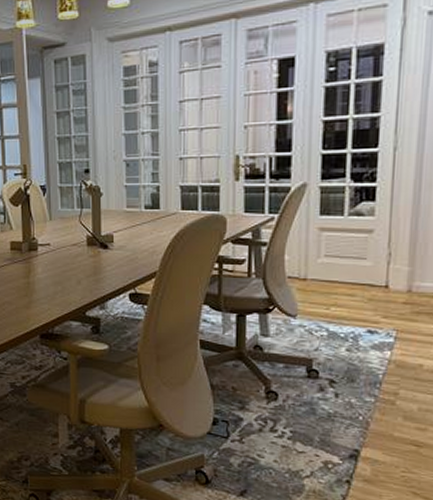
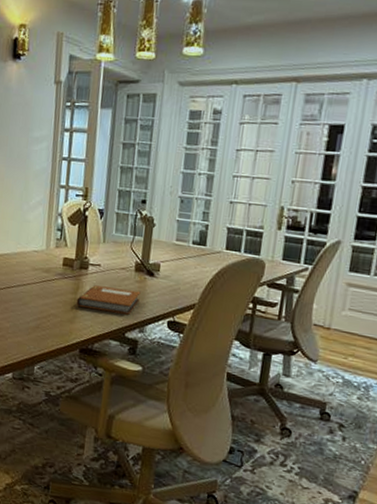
notebook: none [30,266,96,292] -> present [76,285,141,315]

